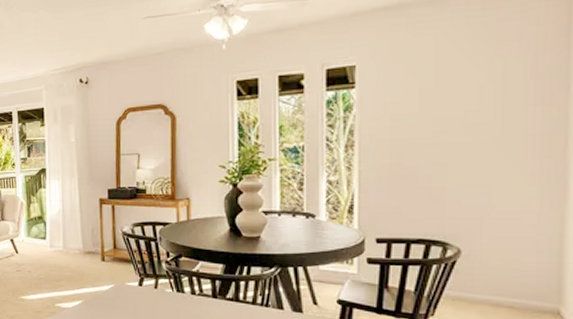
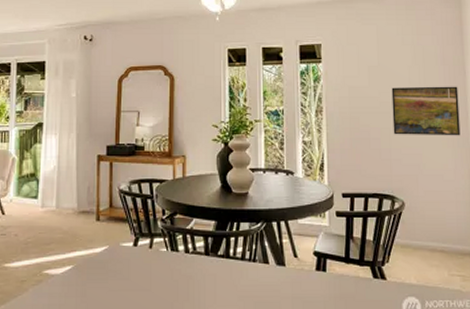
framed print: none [451,105,555,171] -> present [391,86,461,136]

